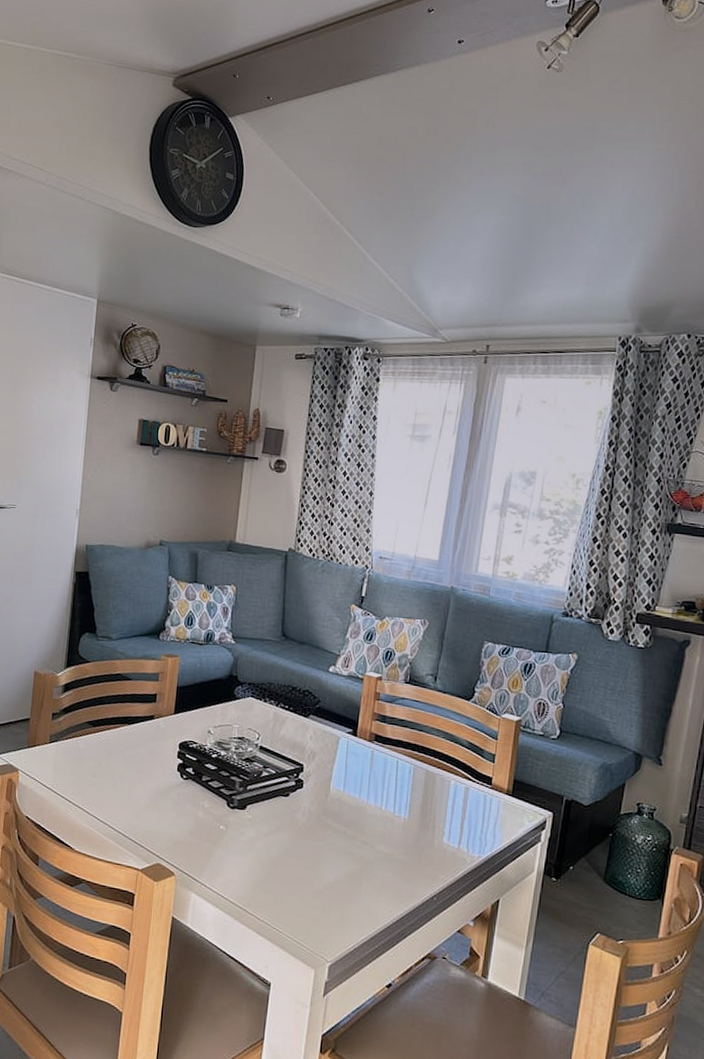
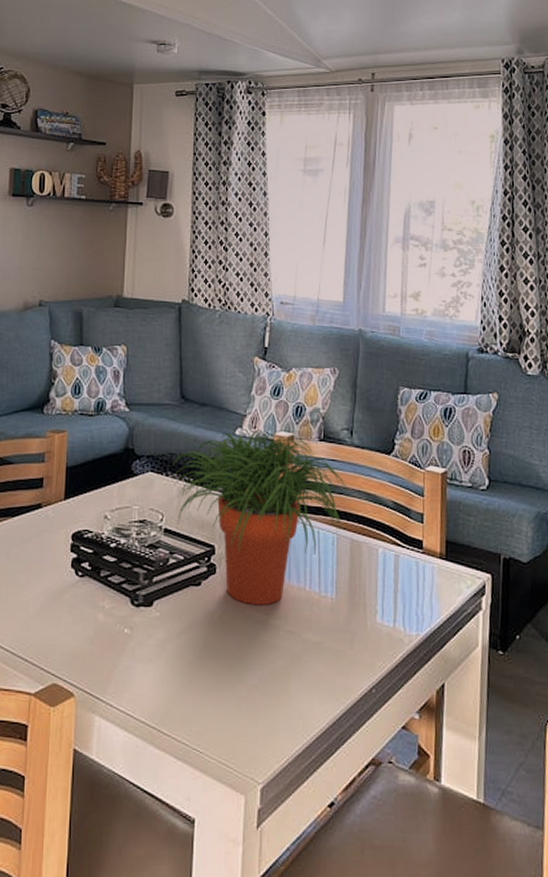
potted plant: none [269,668,428,819] -> present [172,430,348,606]

